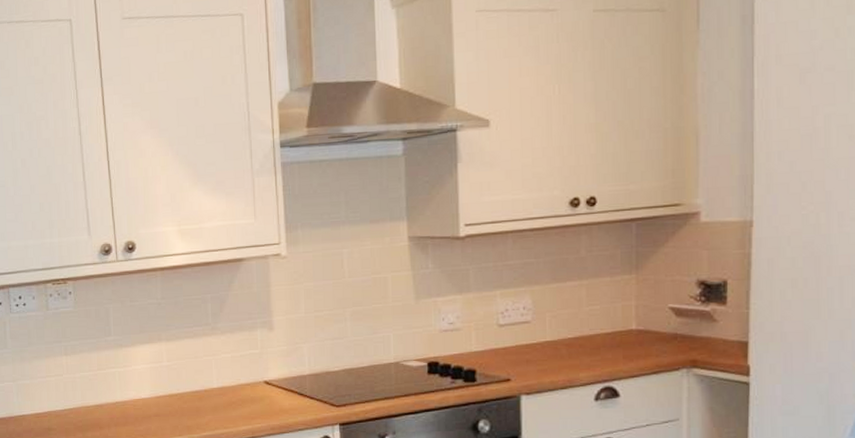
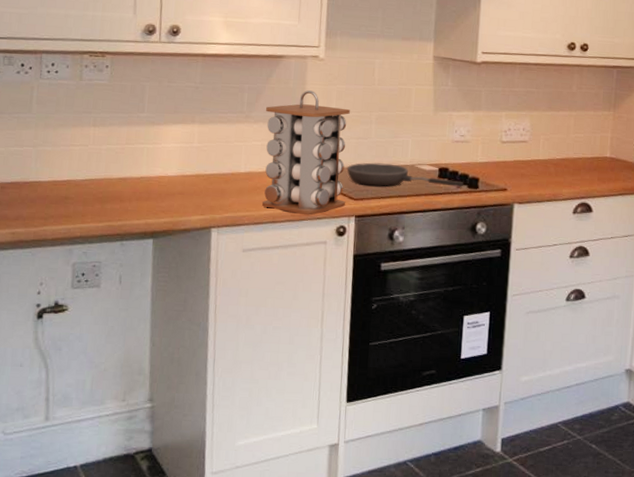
spice rack: none [232,292,328,428] -> present [261,90,350,216]
frying pan: none [324,363,458,390] -> present [347,162,464,187]

